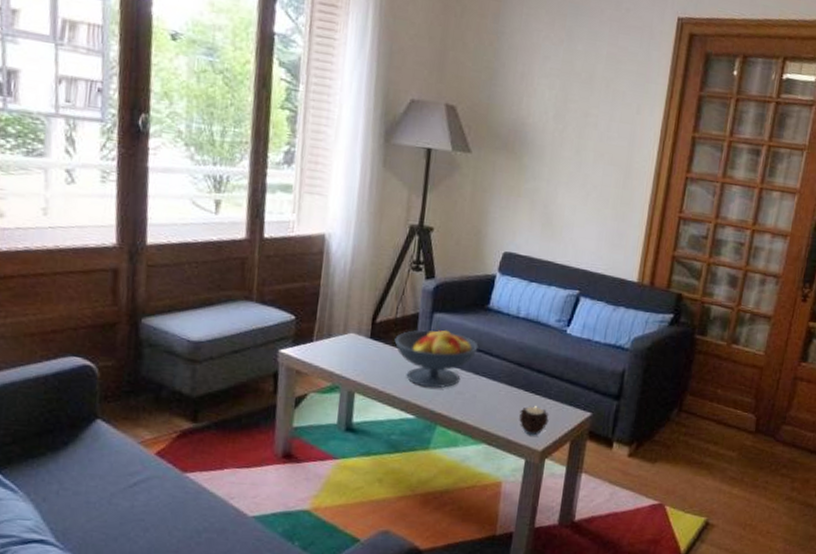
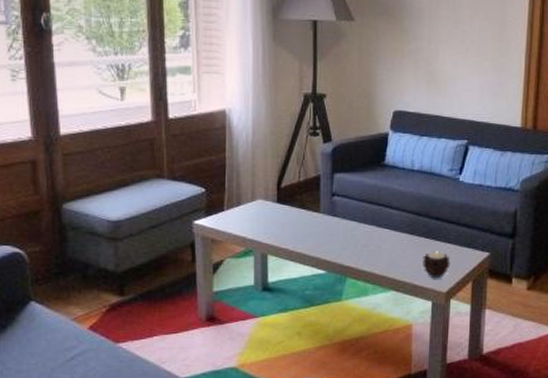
fruit bowl: present [394,329,479,388] -> none [300,188,378,244]

